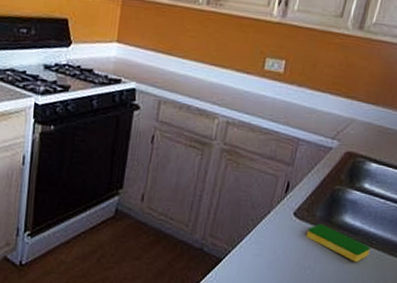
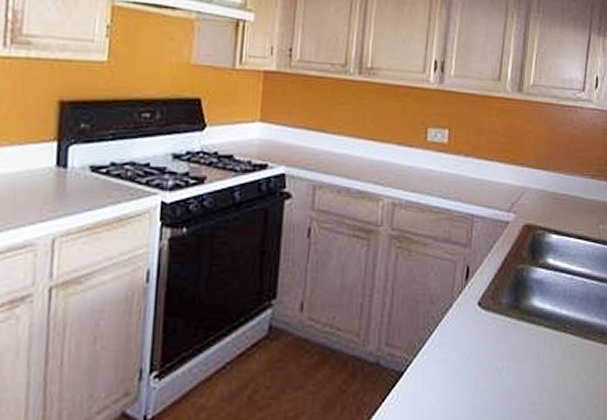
dish sponge: present [306,224,370,262] -> none [495,312,565,353]

